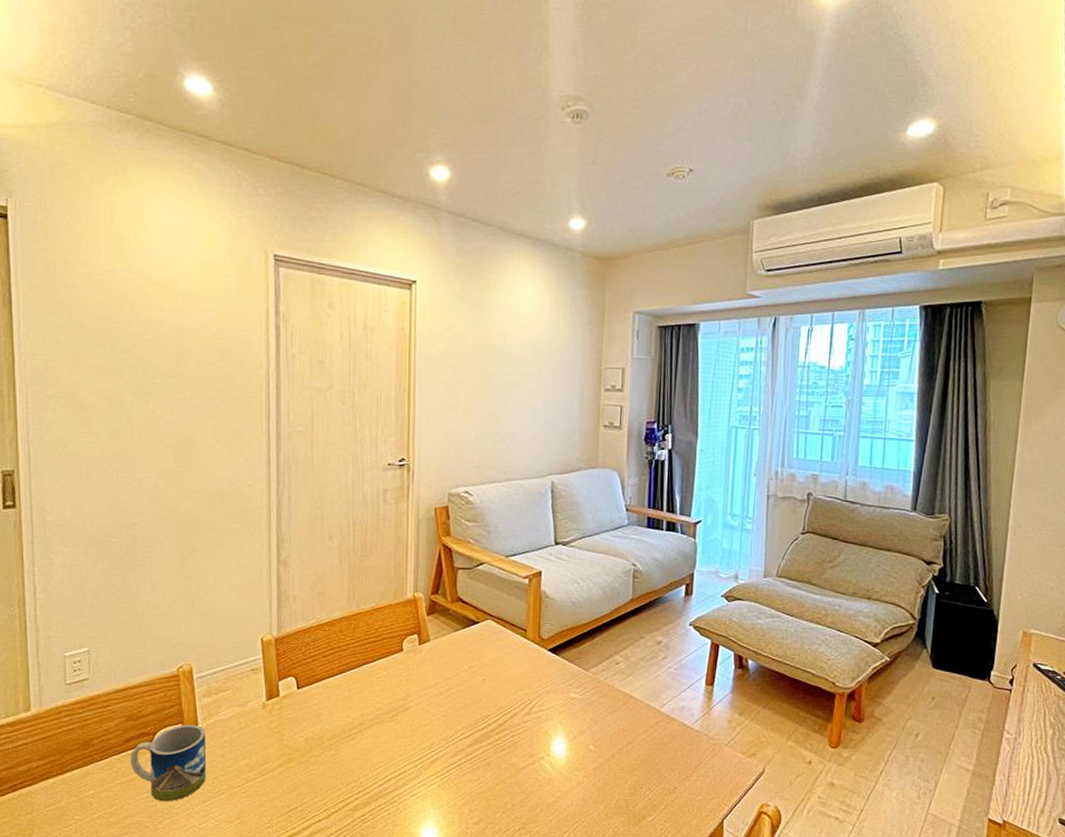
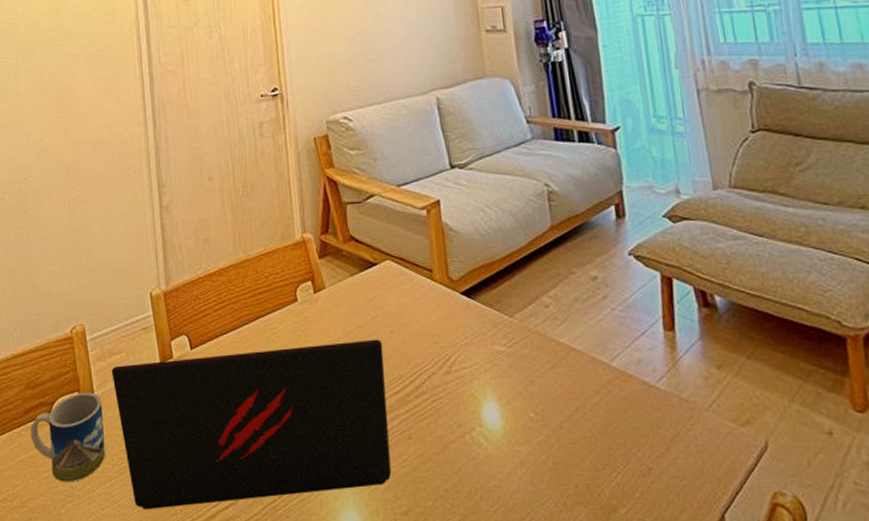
laptop: none [217,685,475,824] -> present [111,339,392,510]

